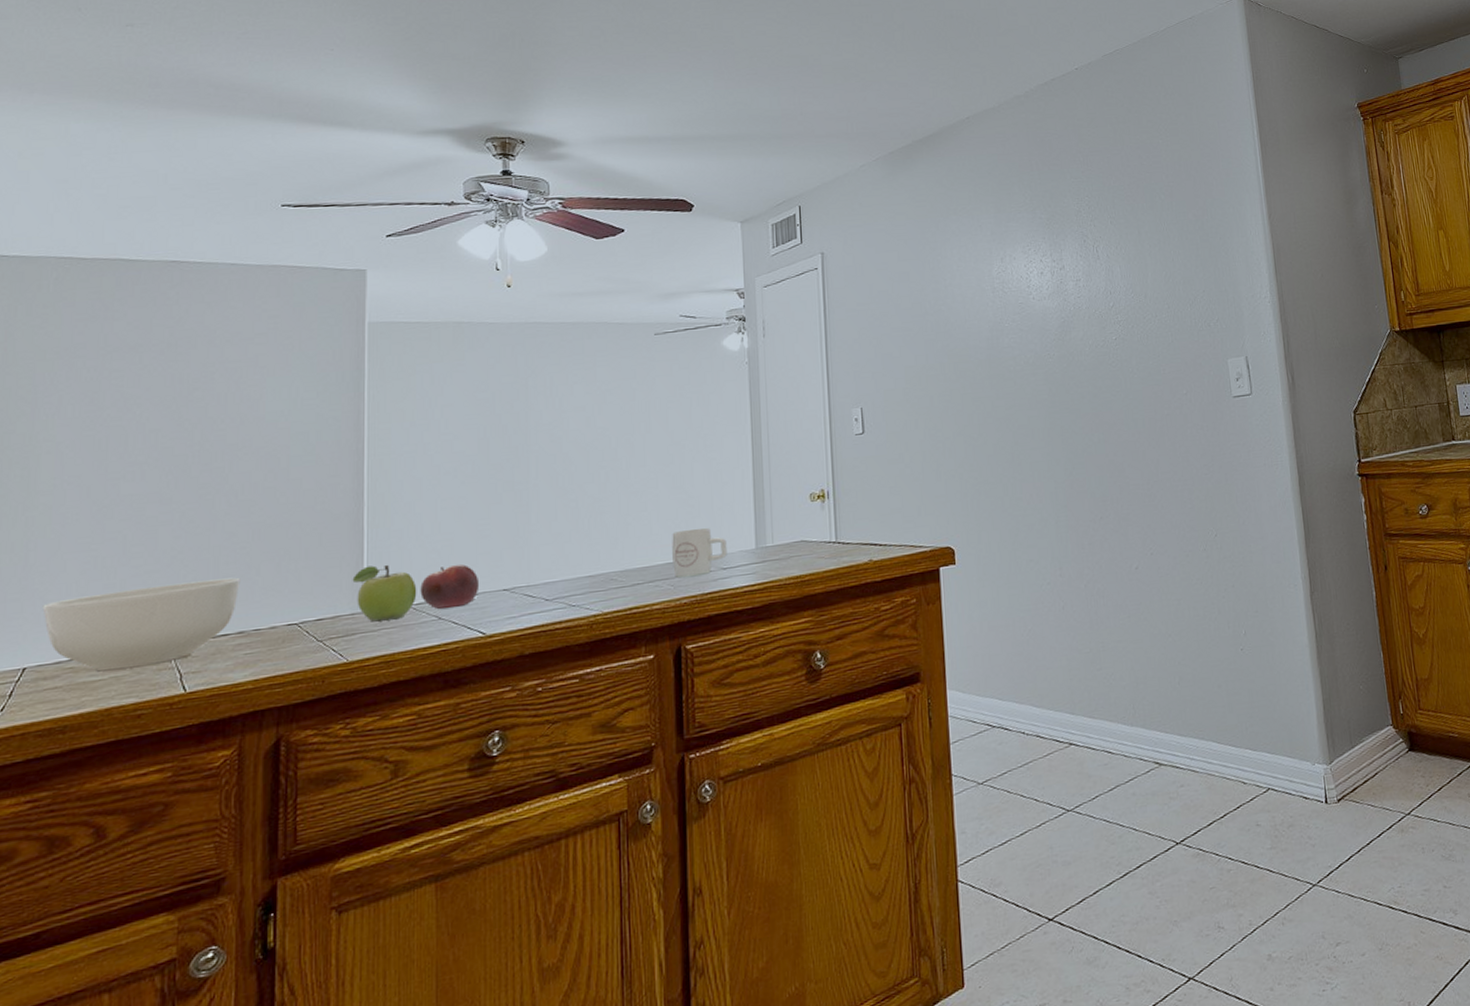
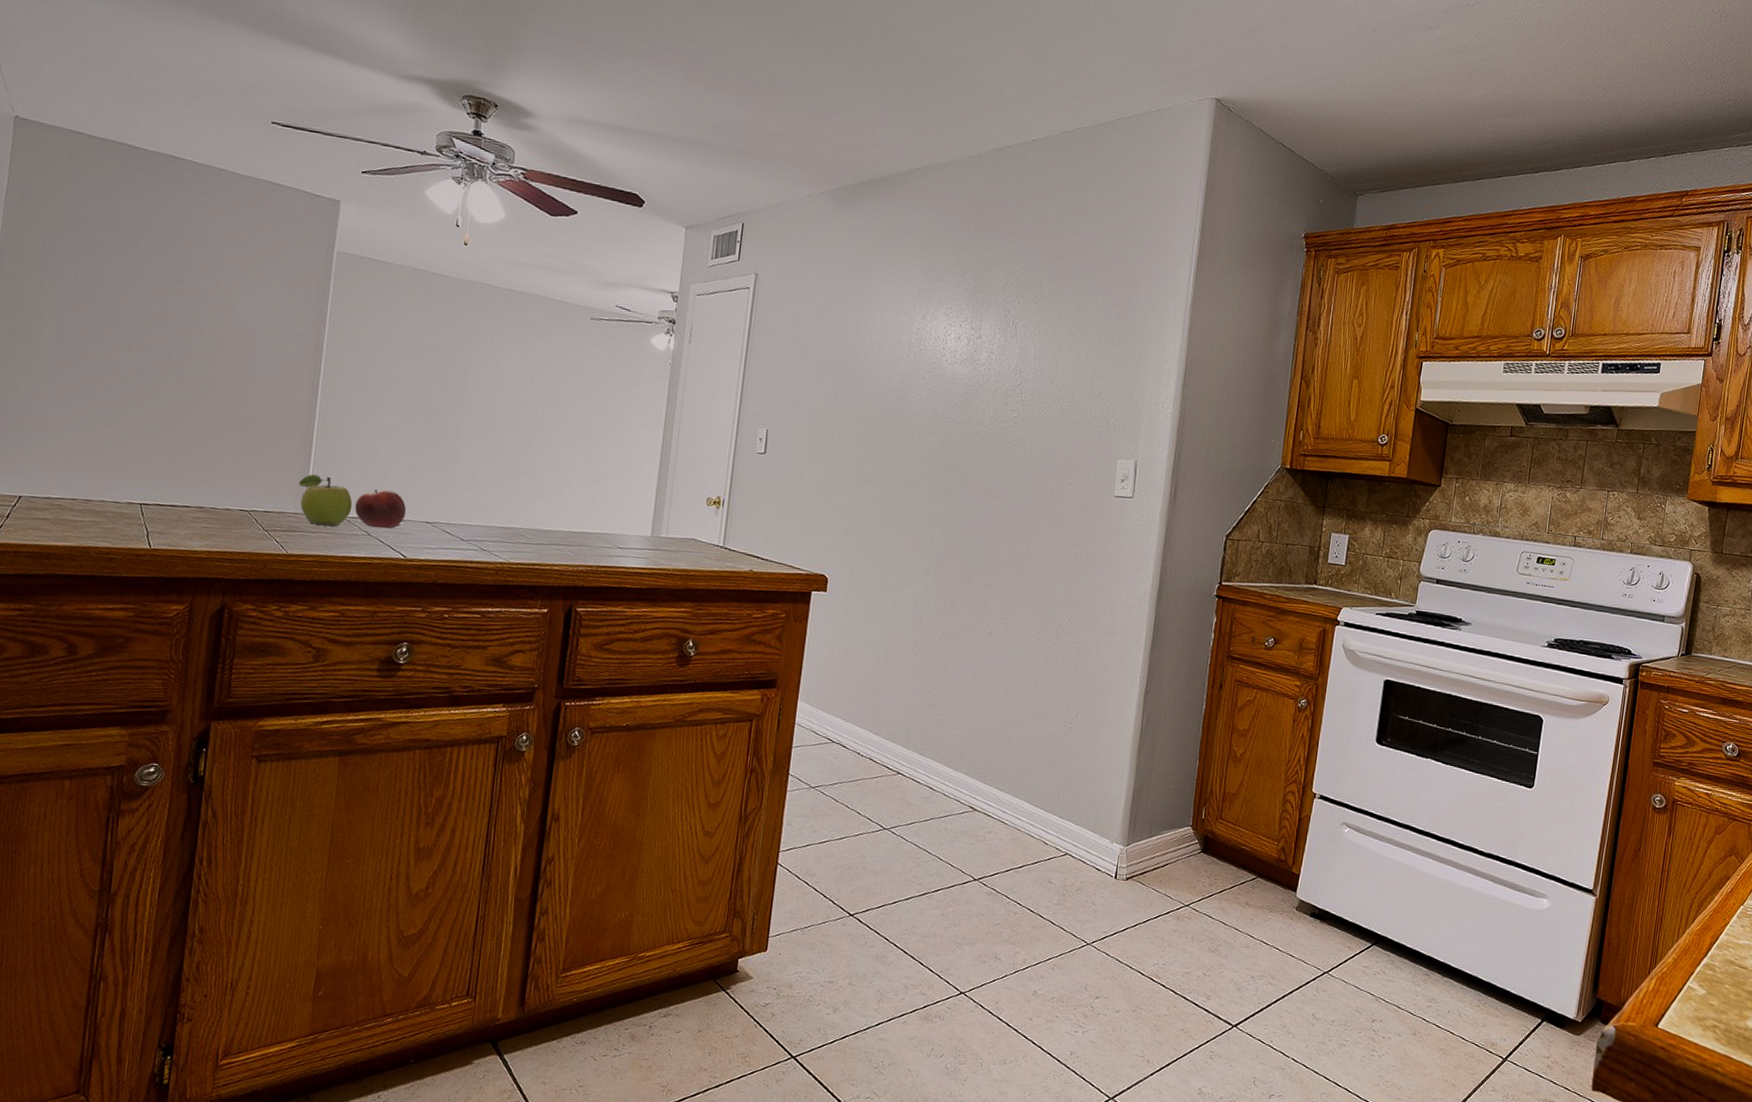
bowl: present [42,577,241,672] -> none [38,444,205,519]
mug: present [672,527,727,579] -> none [575,505,626,549]

